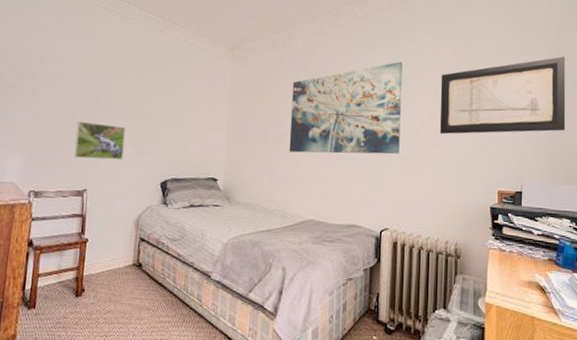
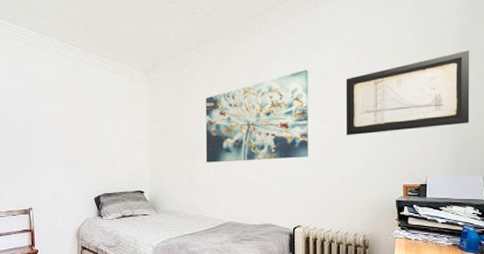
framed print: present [74,121,126,161] -> none [17,148,60,181]

